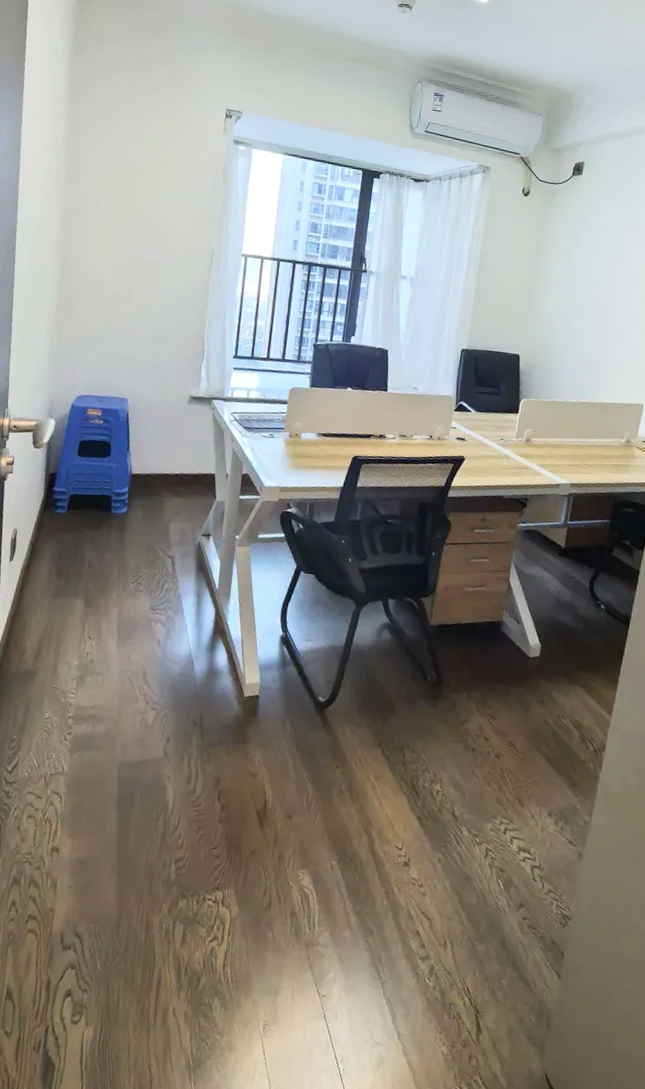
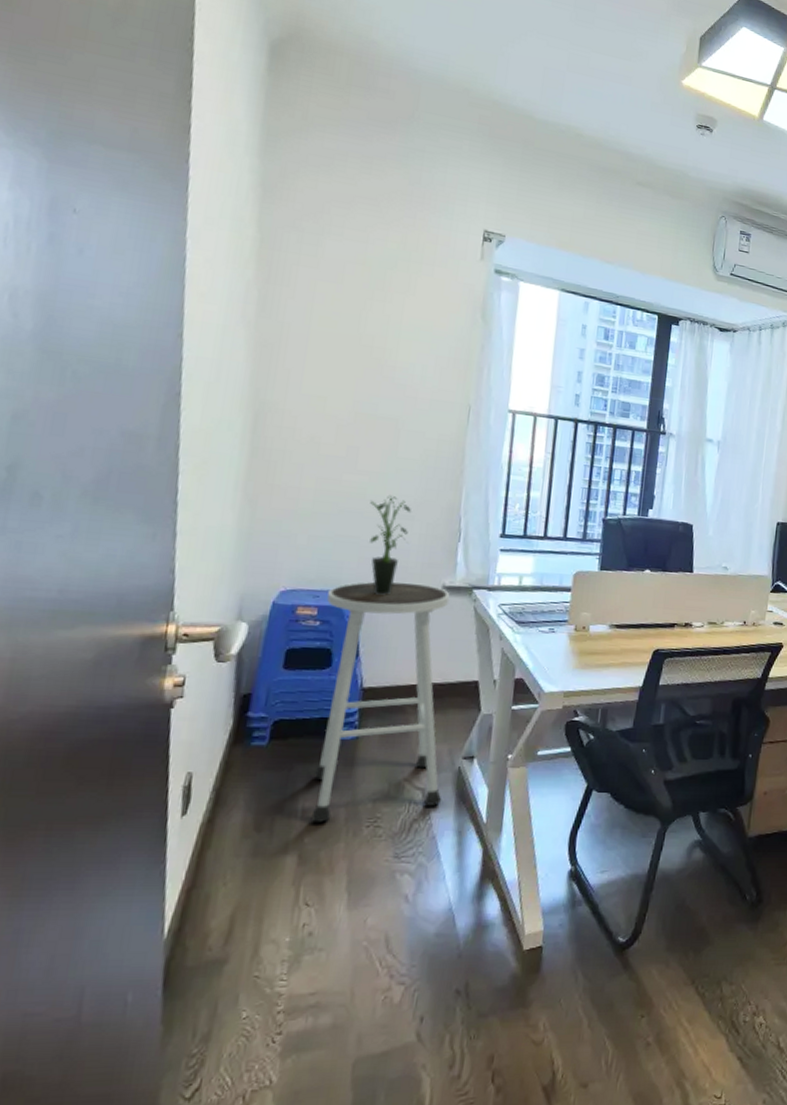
stool: none [94,391,196,576] -> present [311,581,450,822]
potted plant: none [139,323,168,402] -> present [370,494,411,595]

